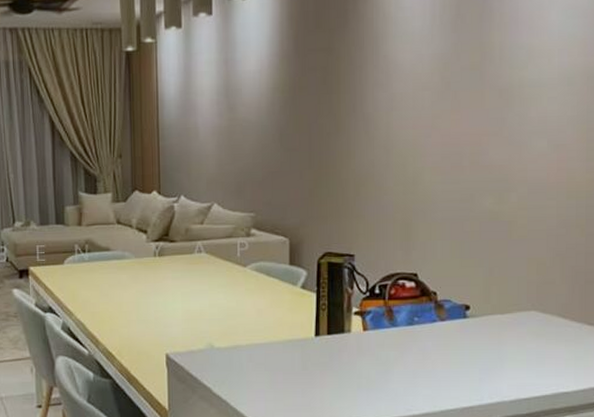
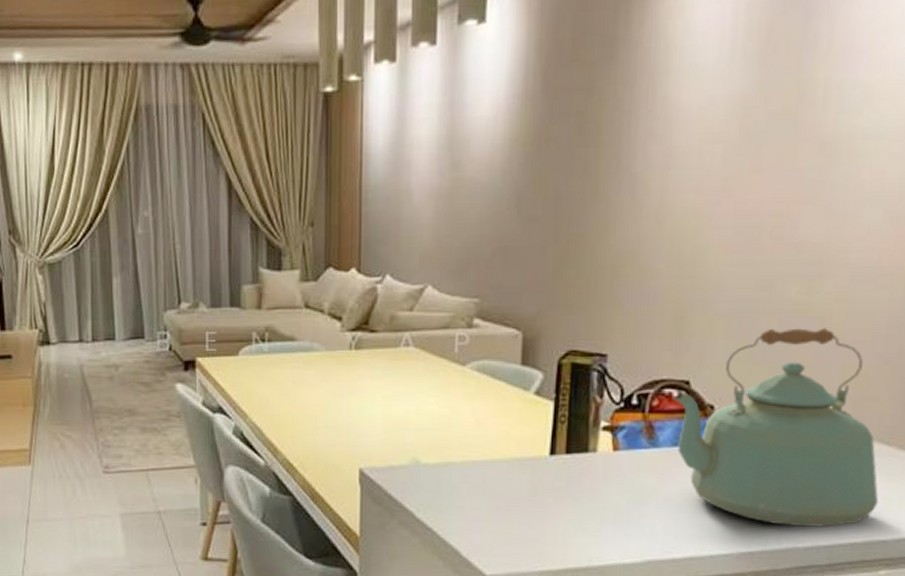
kettle: none [406,230,561,385] -> present [673,328,879,528]

